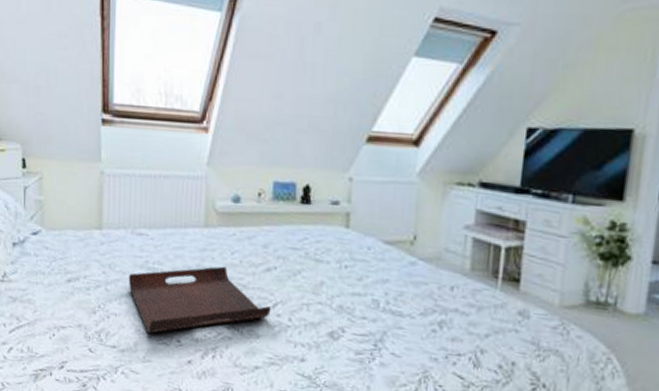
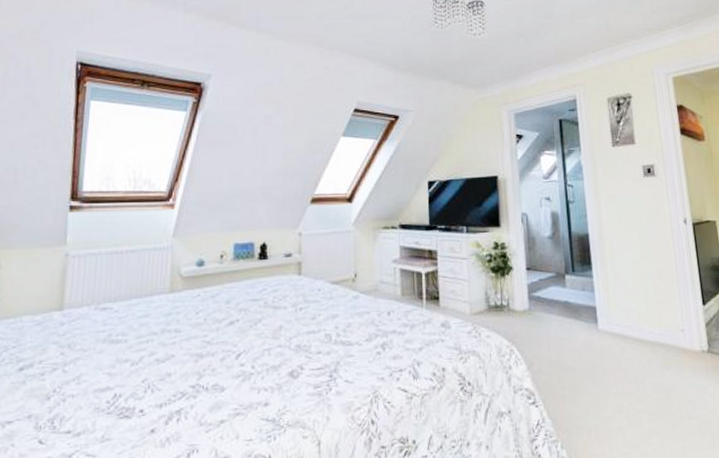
serving tray: present [128,266,271,333] -> none [89,326,235,409]

